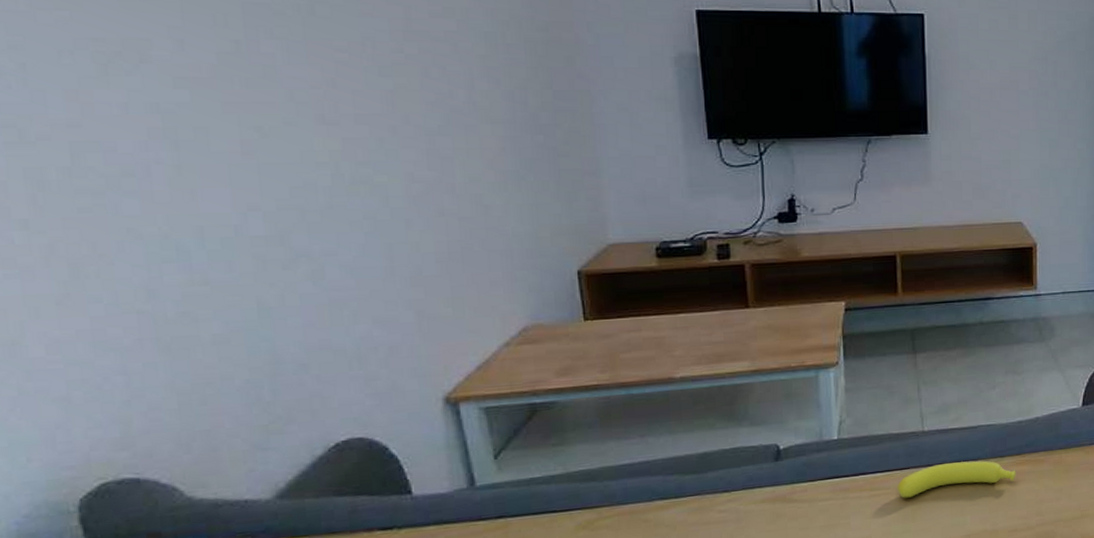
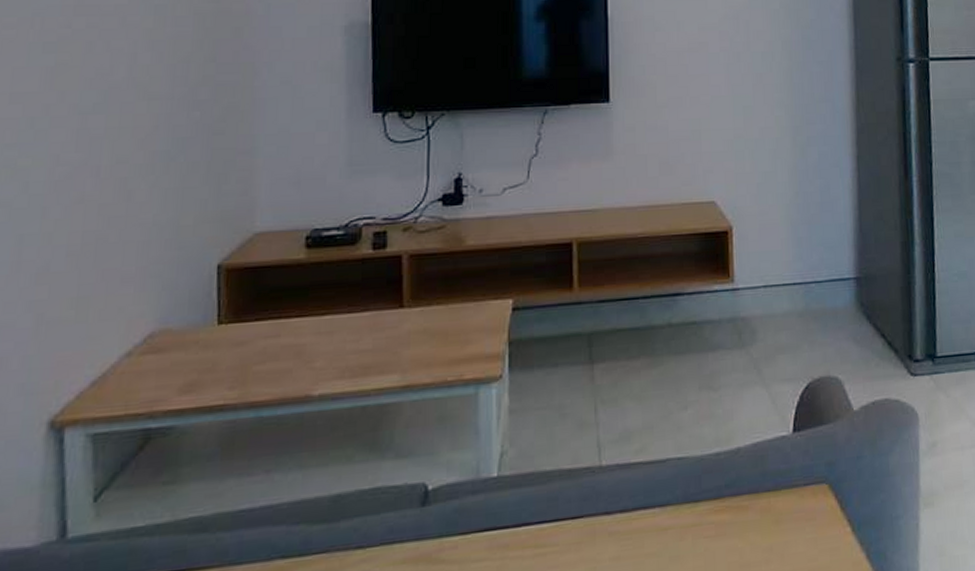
banana: present [897,461,1016,498] -> none [567,507,715,559]

